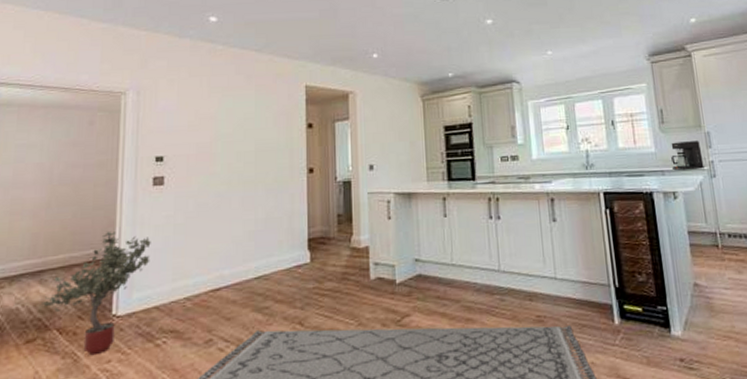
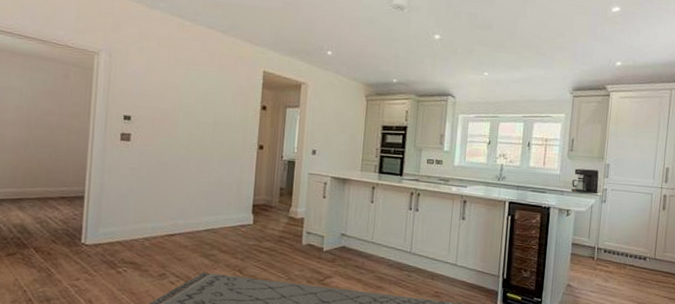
potted tree: present [42,231,151,356] -> none [21,173,117,273]

